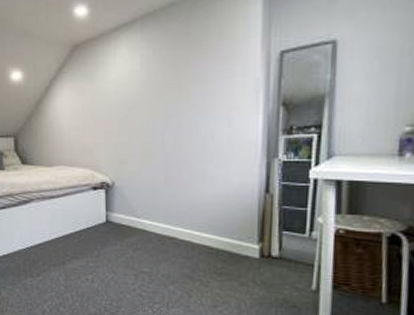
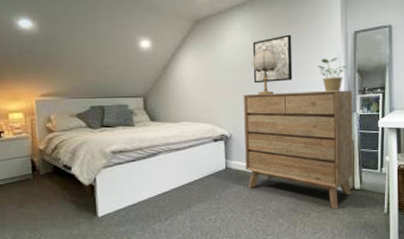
dresser: none [128,129,274,281] -> present [243,90,353,210]
table lamp: none [140,77,174,134] -> present [252,48,278,94]
wall art: none [142,58,193,121] -> present [252,34,293,84]
potted plant: none [226,87,269,131] -> present [317,58,348,92]

